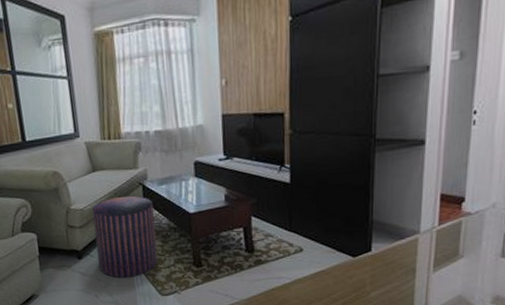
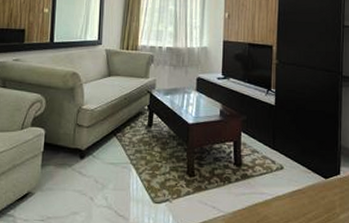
stool: present [92,196,158,278] -> none [99,102,157,182]

